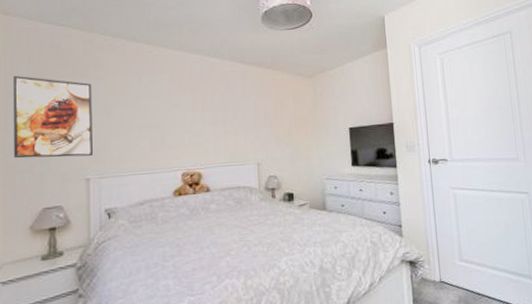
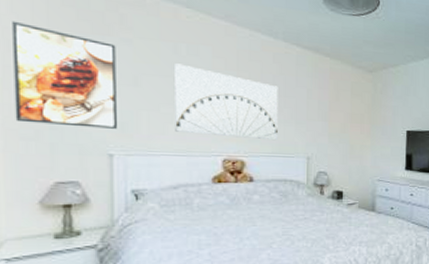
wall art: none [138,92,229,153] -> present [173,63,278,141]

